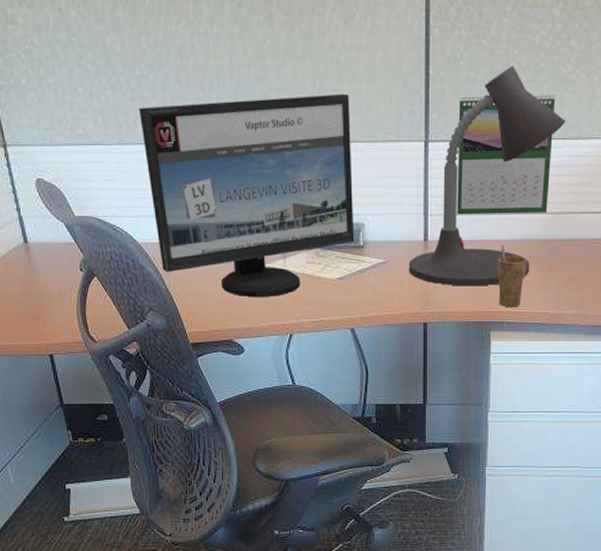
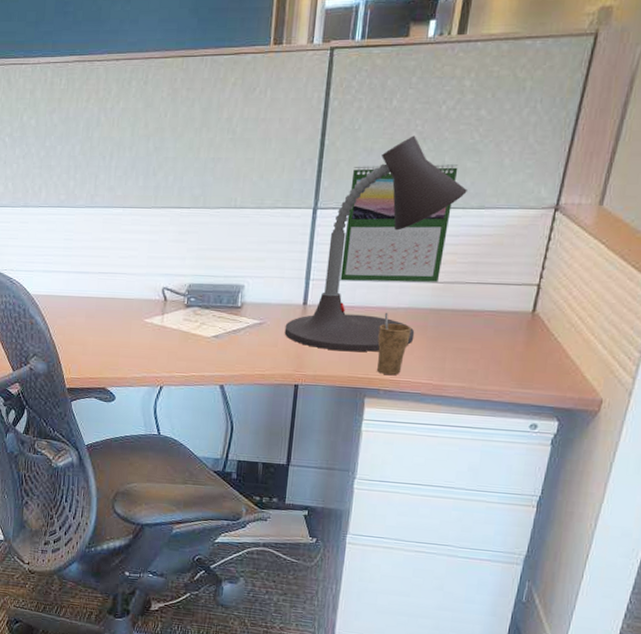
computer monitor: present [139,93,355,297] -> none [44,163,242,350]

